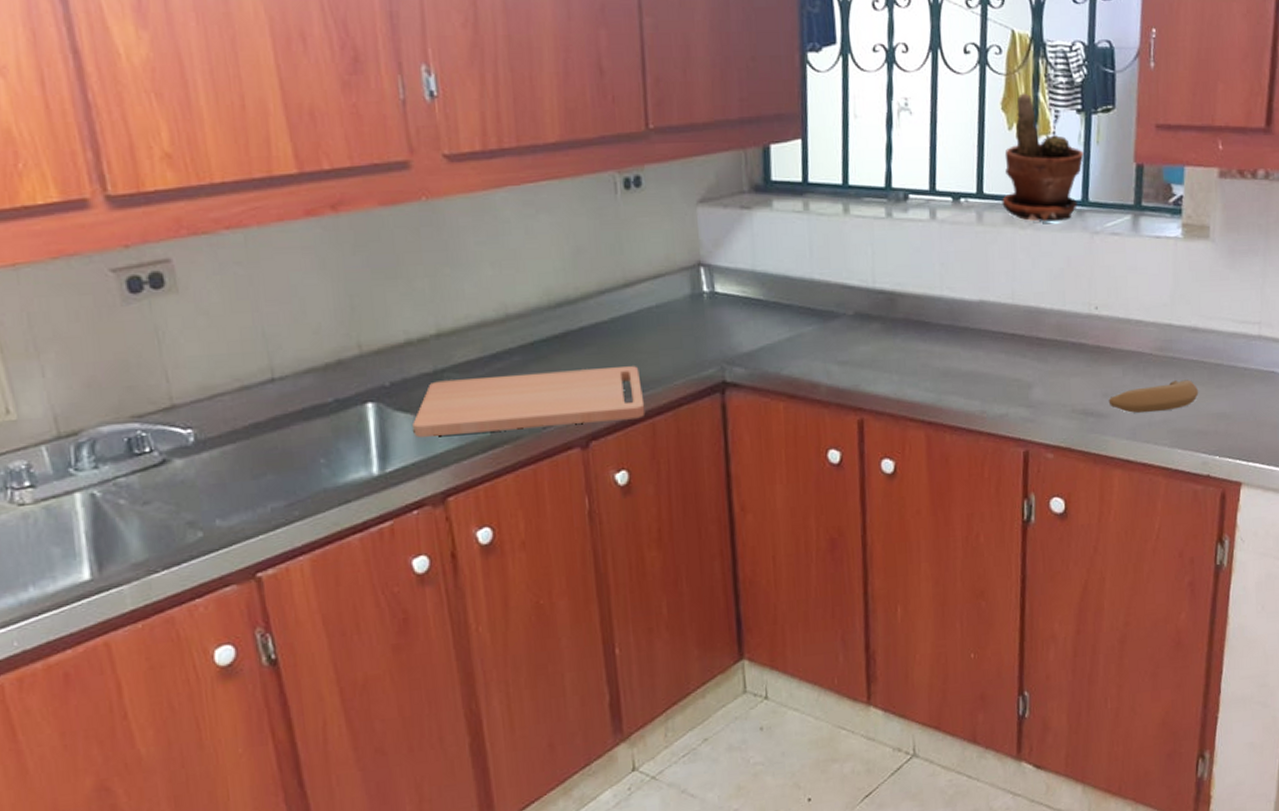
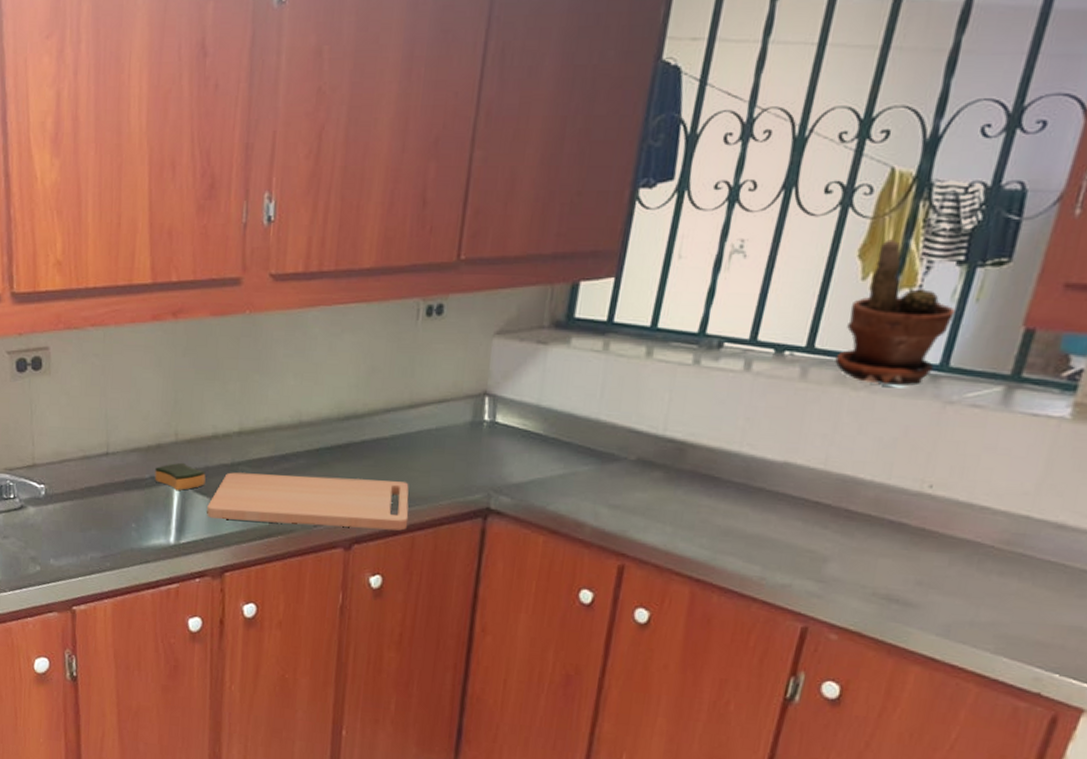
sponge: none [339,377,406,411] -> present [154,462,206,490]
banana: present [1108,379,1199,413] -> none [922,580,1050,613]

